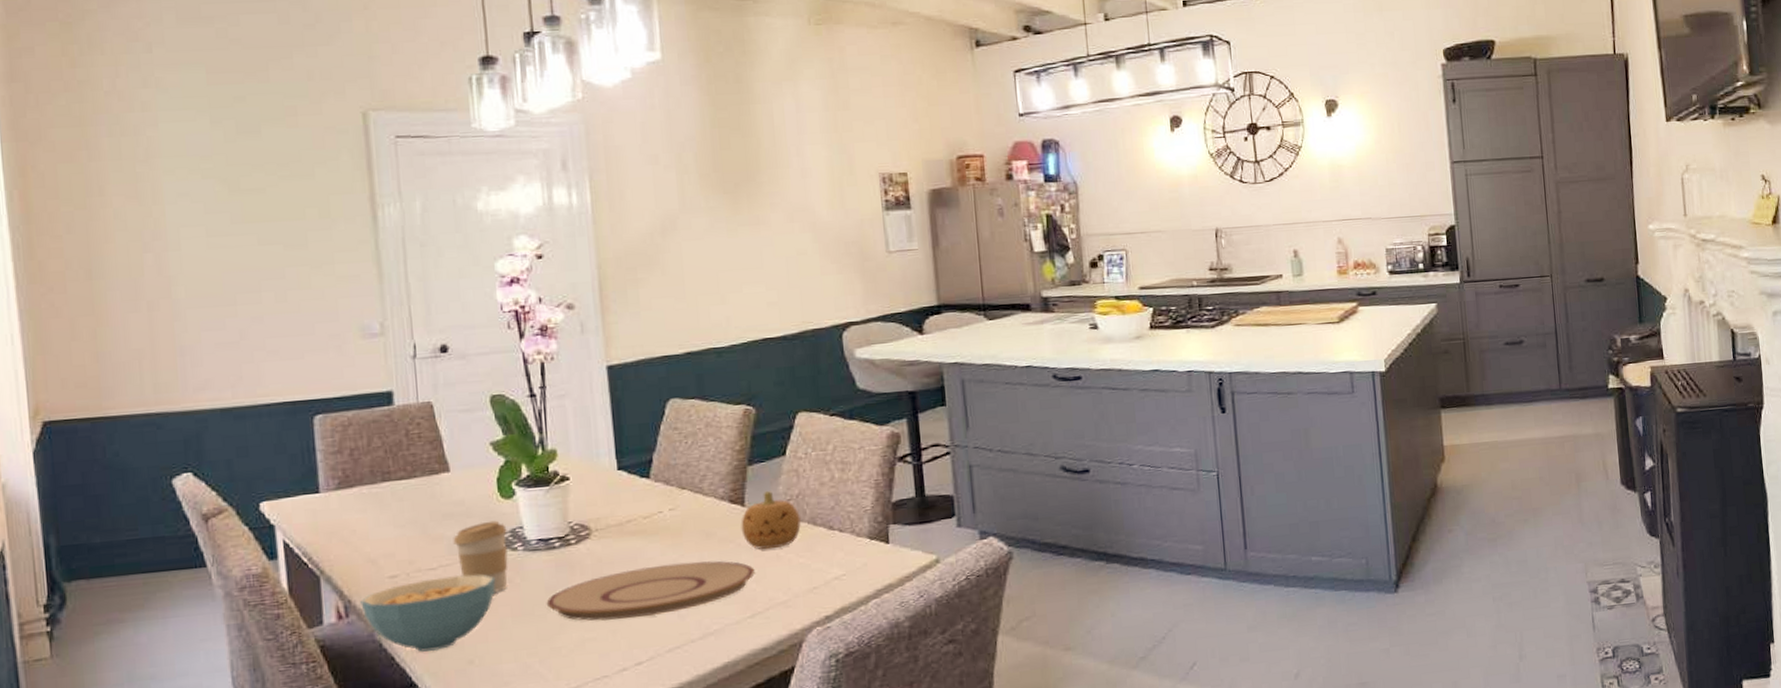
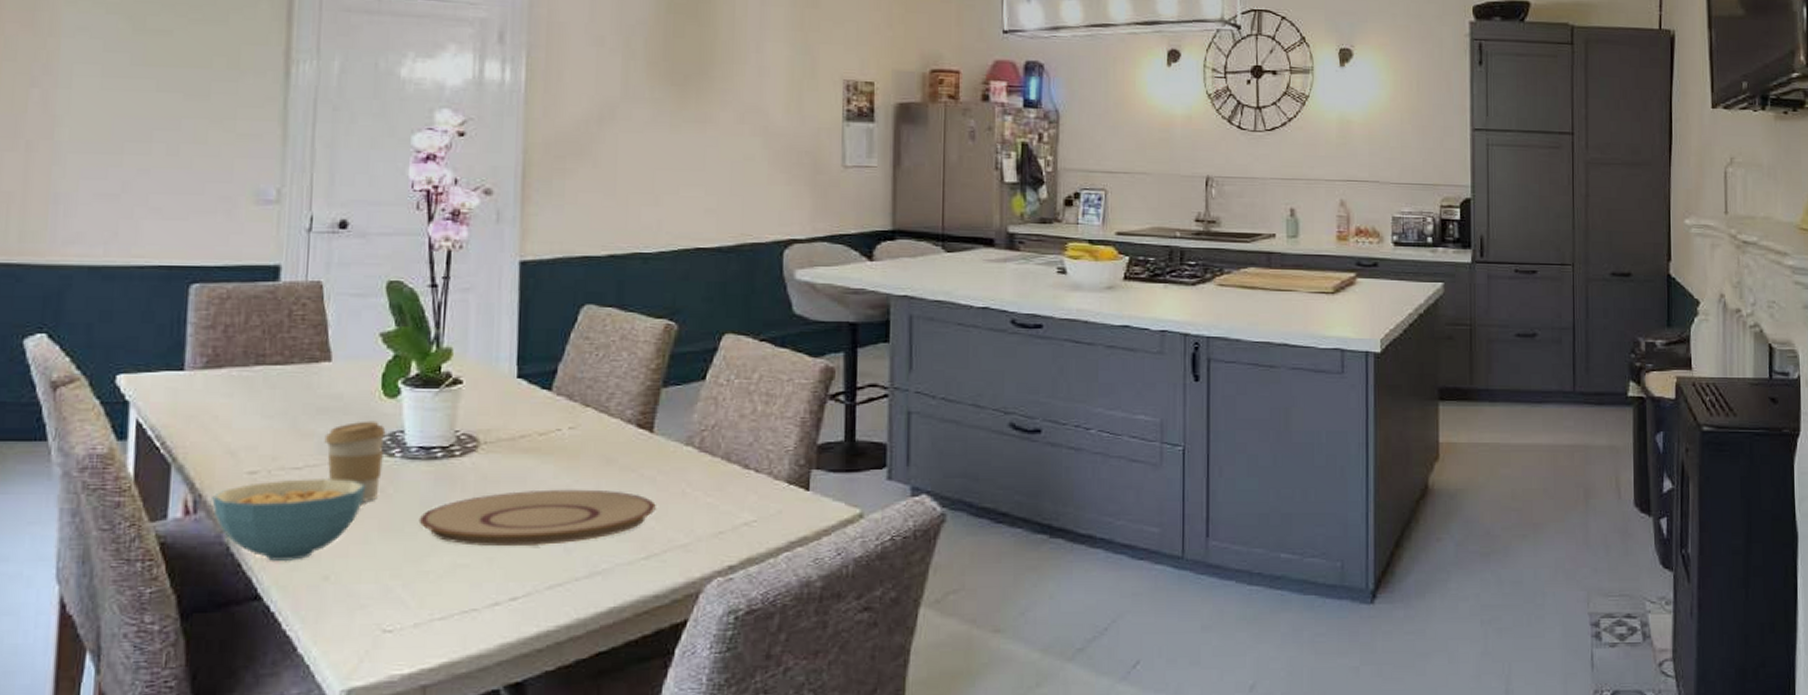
fruit: present [741,491,801,550] -> none [646,418,714,484]

